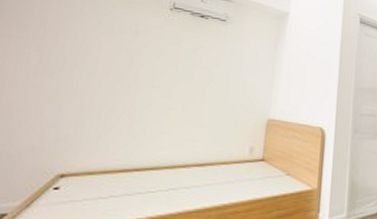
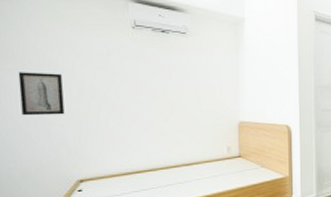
wall art: none [15,41,78,93] -> present [18,72,65,116]

